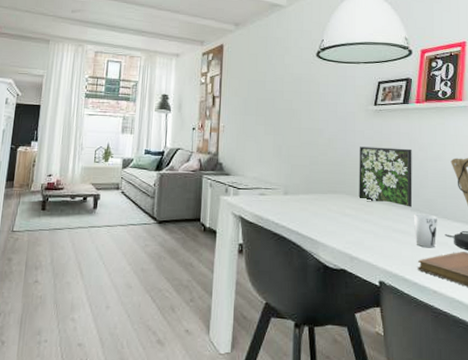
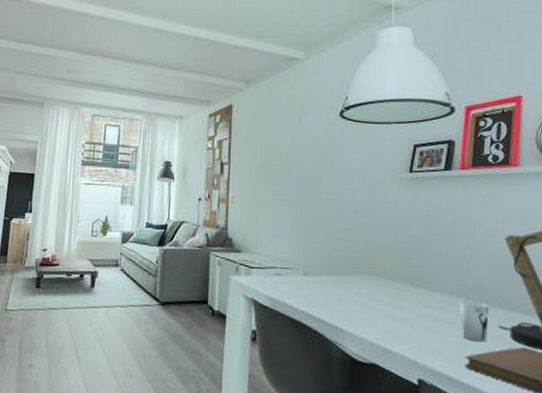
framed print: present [359,146,413,207] -> none [391,220,458,293]

